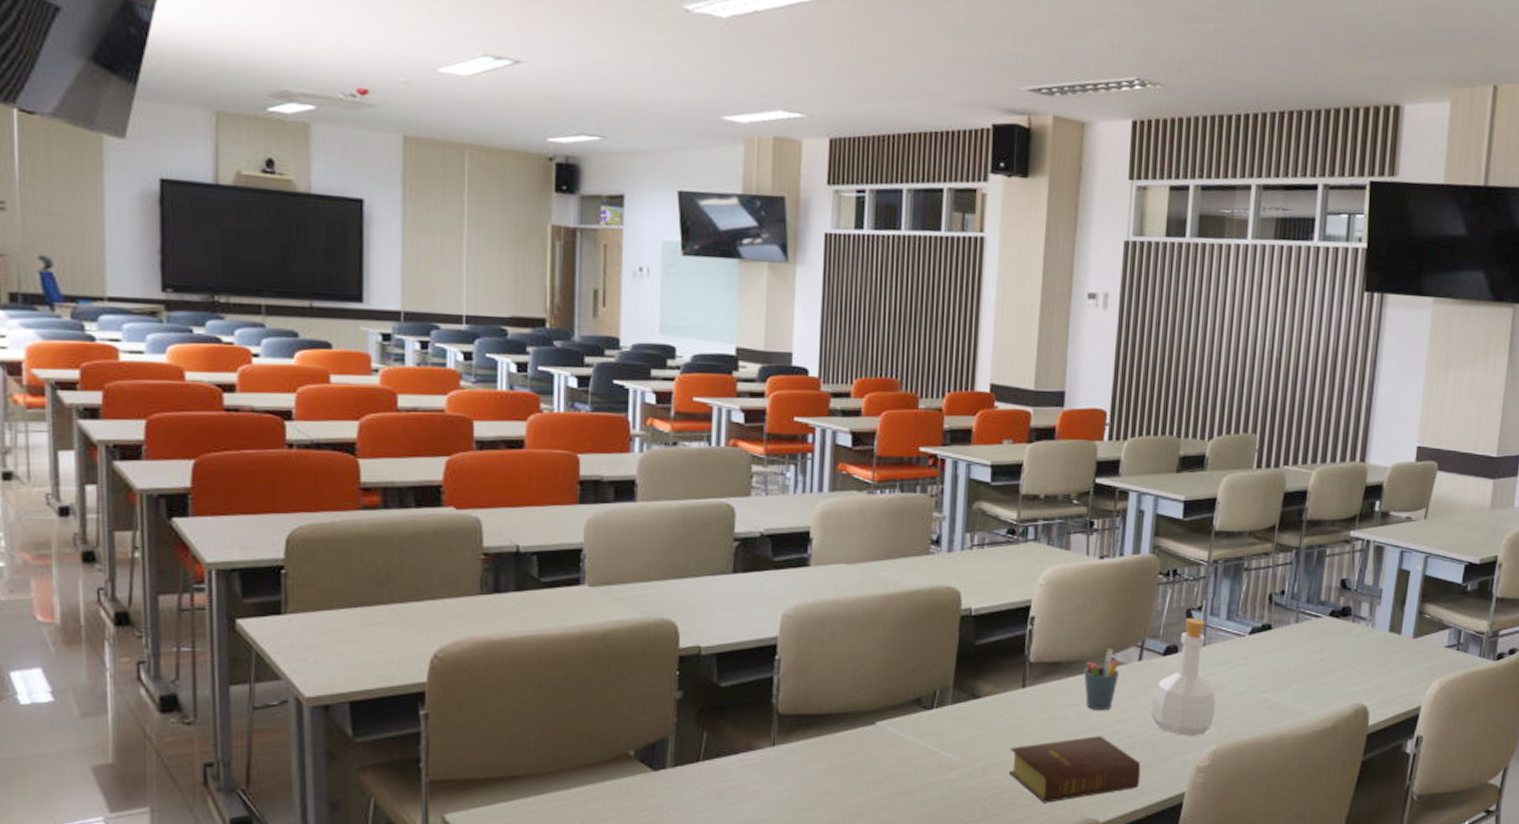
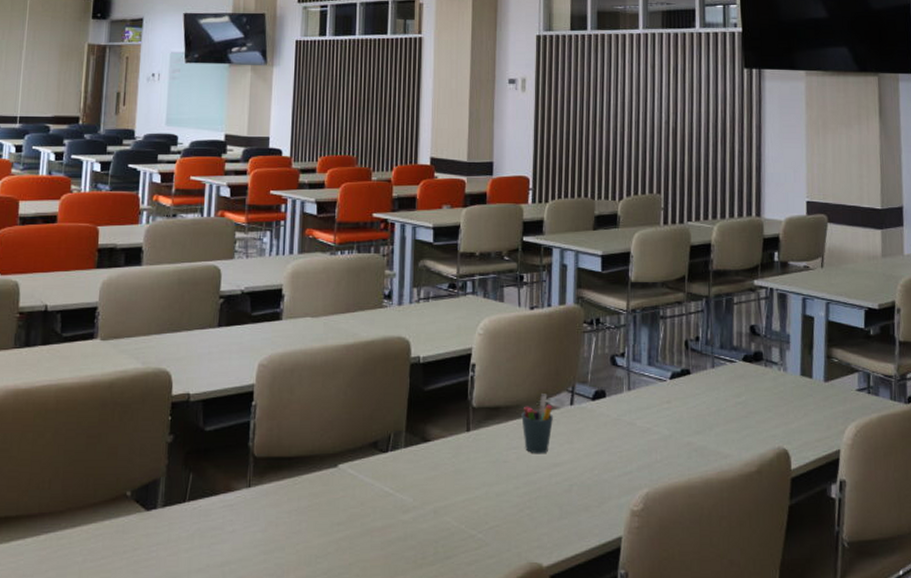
bible: present [1008,736,1141,803] -> none [457,479,579,546]
bottle: present [1151,618,1217,736] -> none [585,364,645,480]

